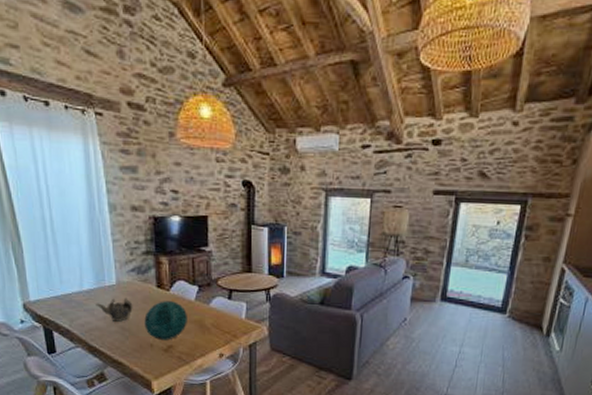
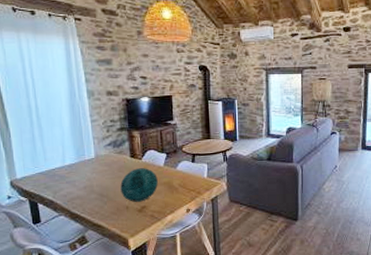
teapot: present [95,297,133,322] -> none [77,168,110,190]

